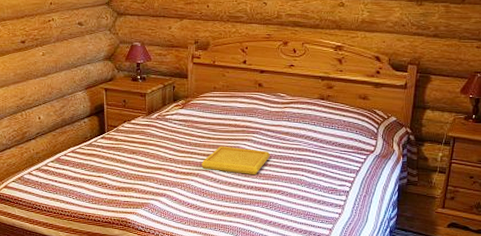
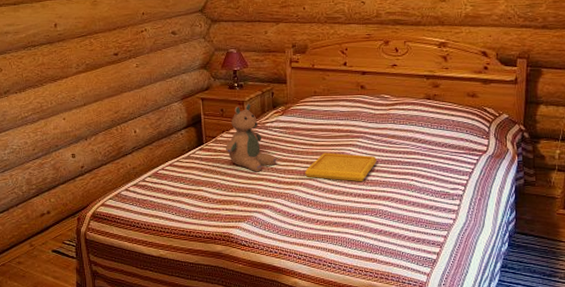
teddy bear: none [127,95,175,162] -> present [226,103,277,172]

